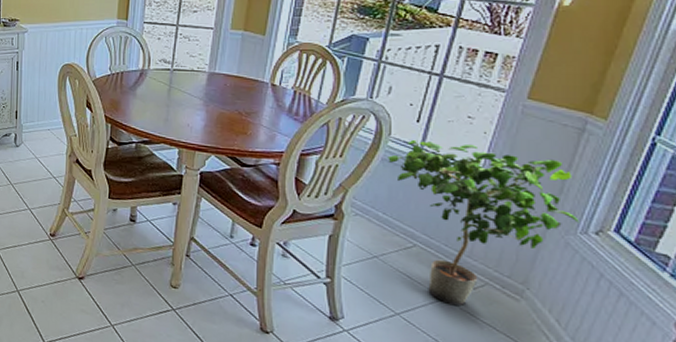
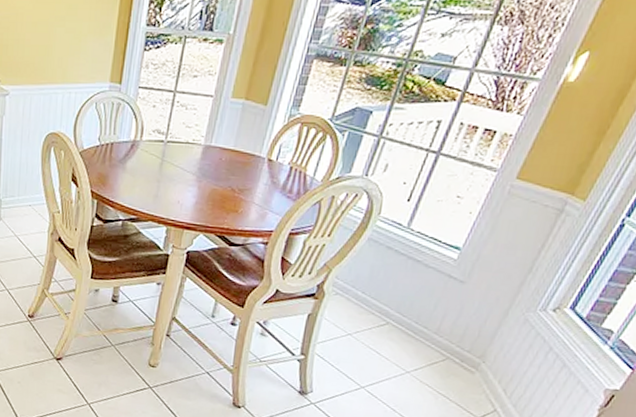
potted plant: present [388,139,580,306] -> none [374,219,543,379]

